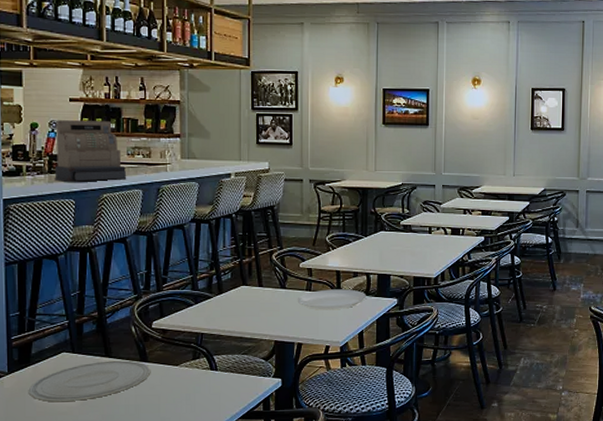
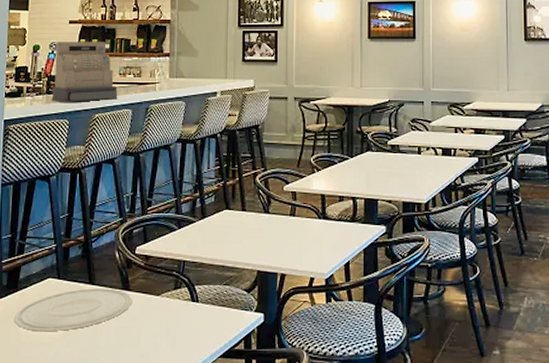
plate: present [297,289,367,310] -> none [281,215,354,238]

